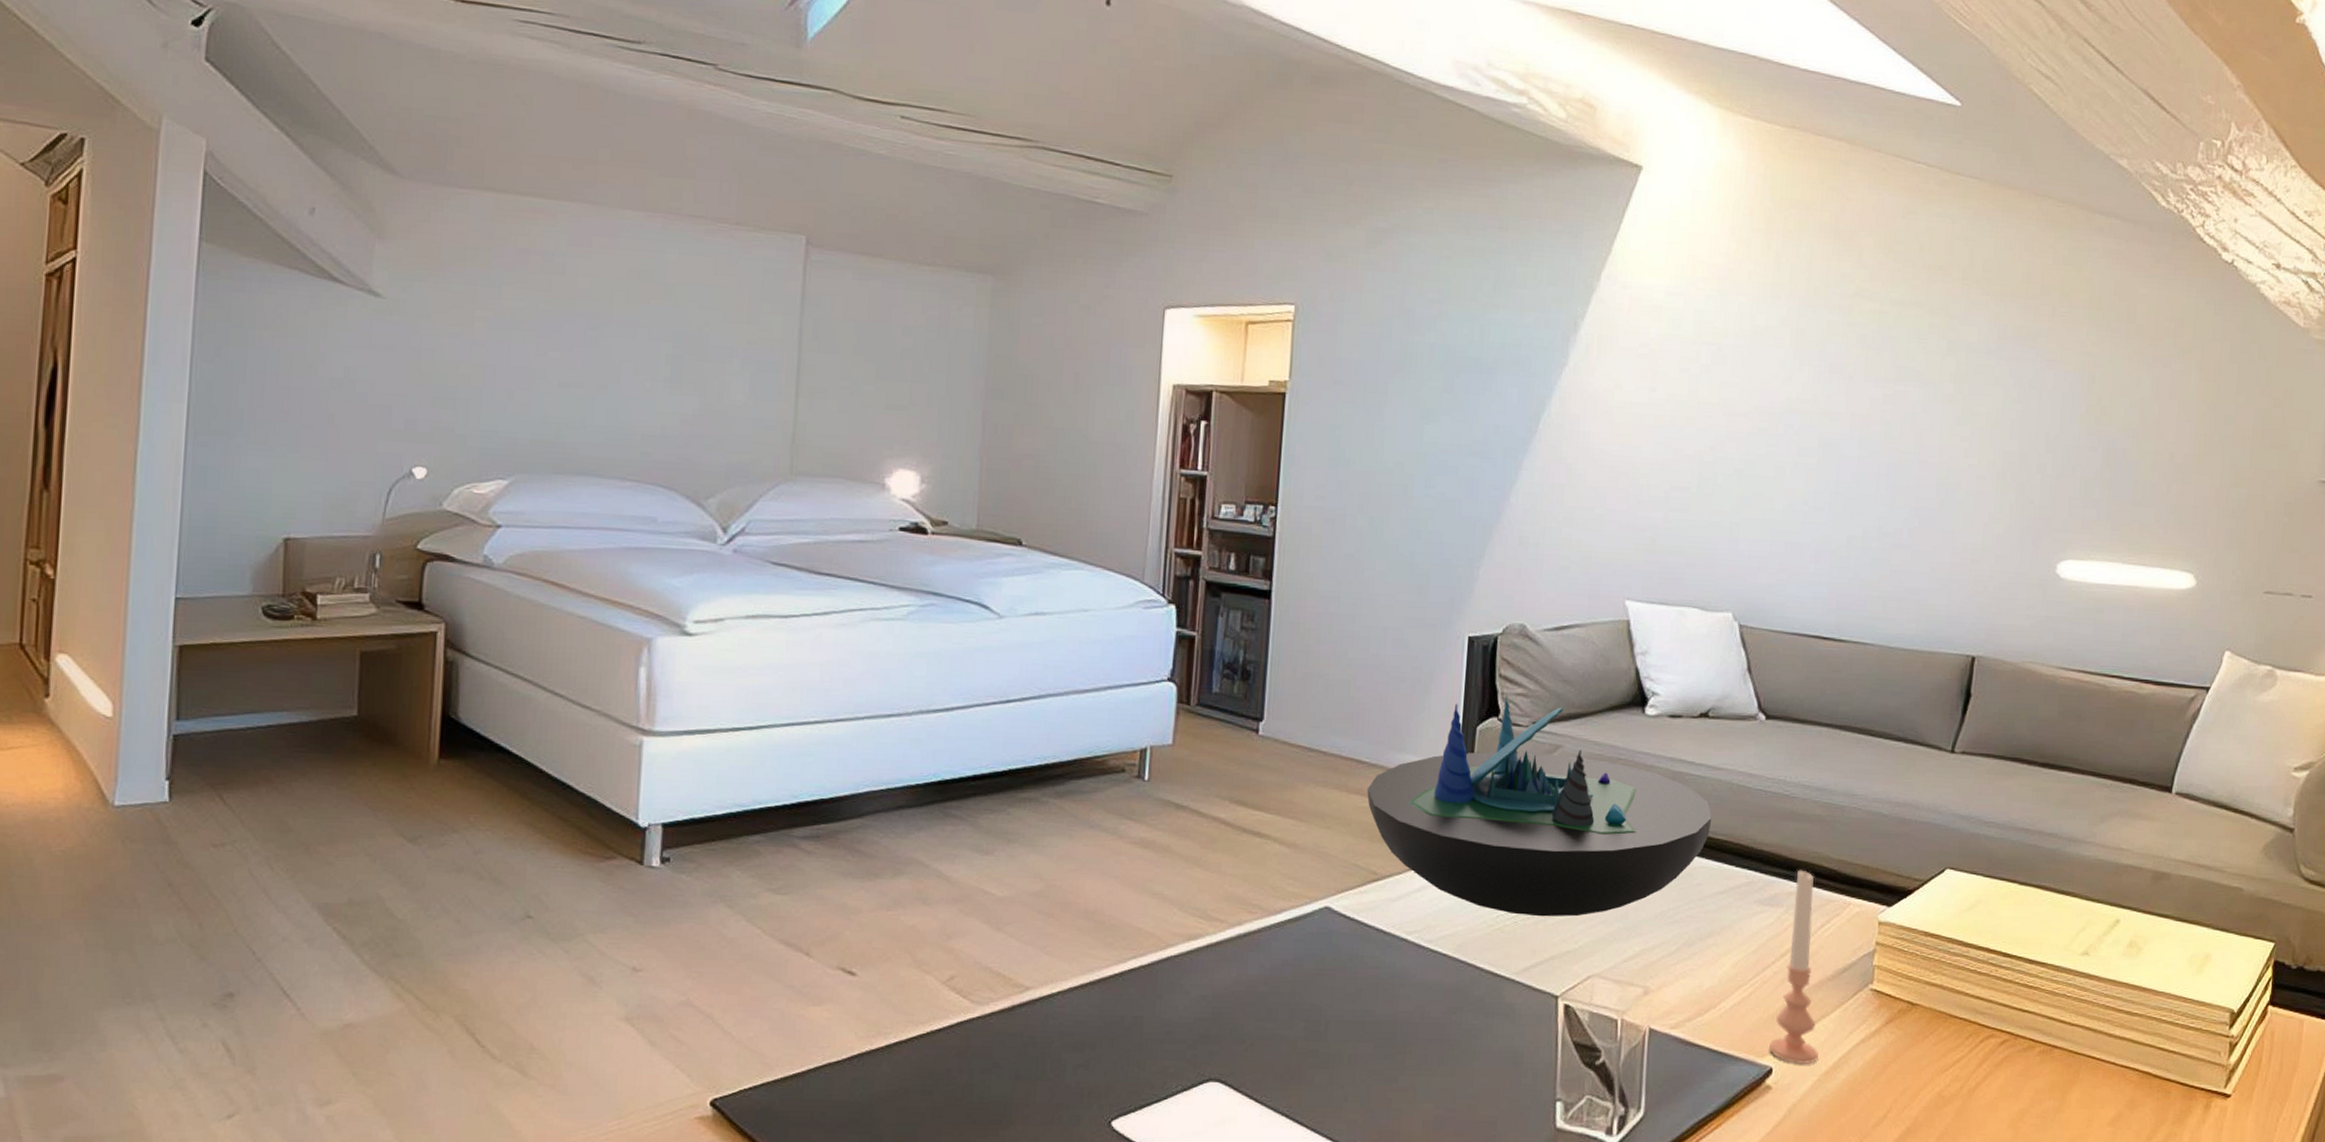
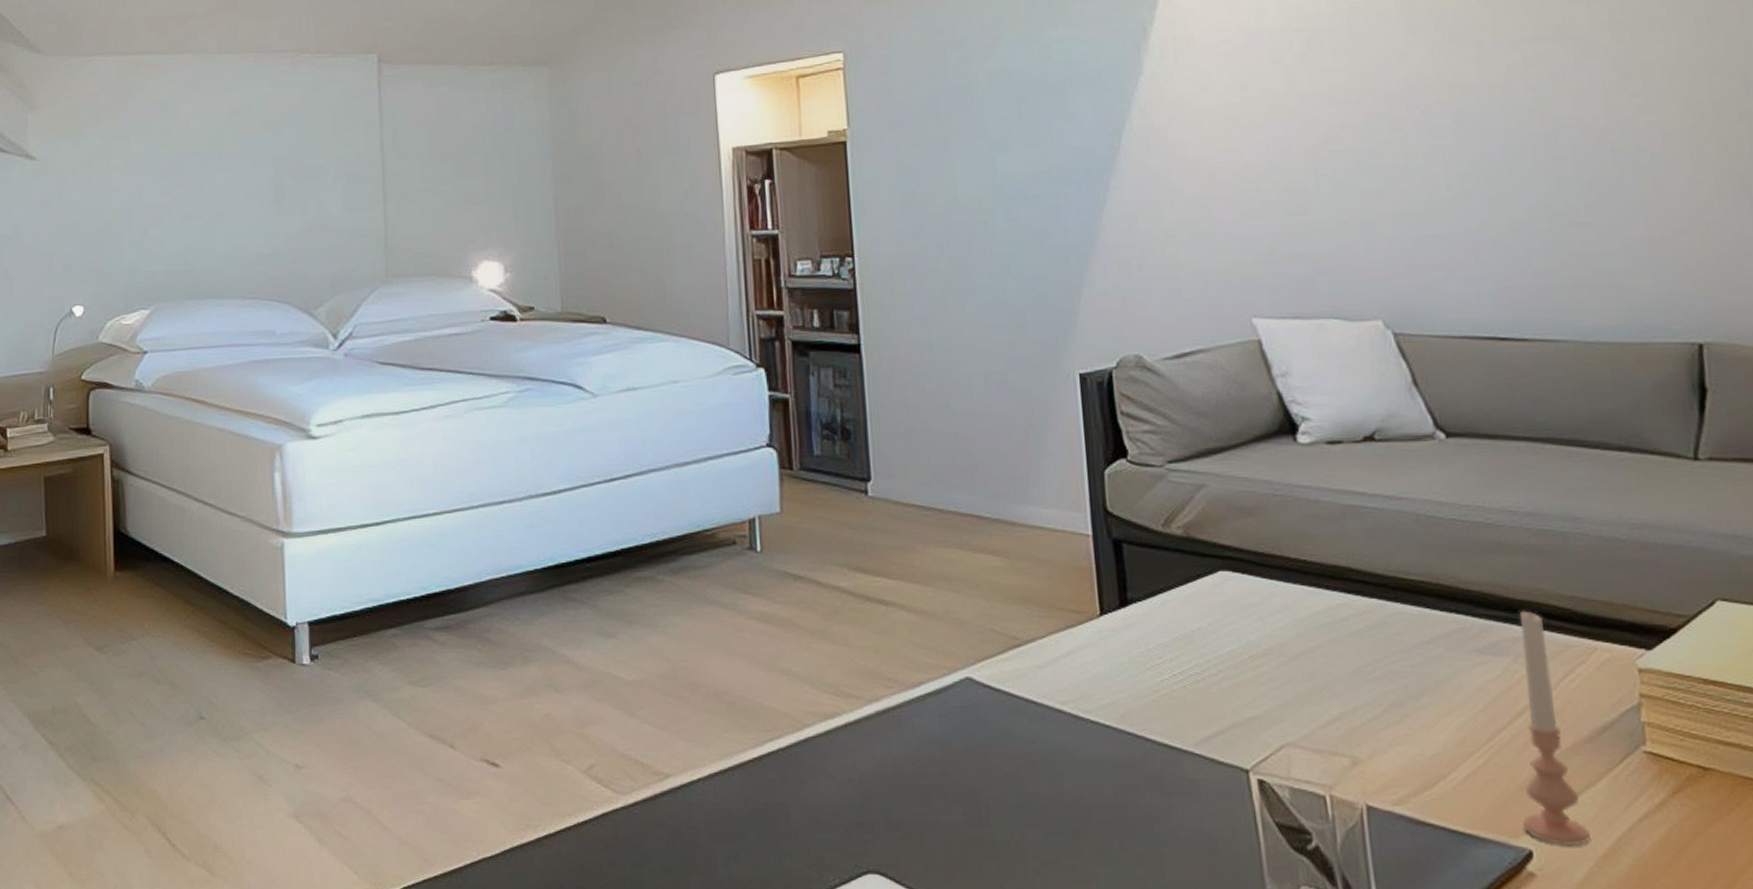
decorative bowl: present [1366,694,1712,917] -> none [992,433,1401,679]

